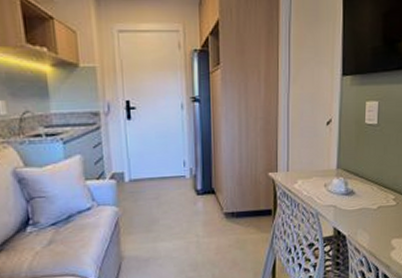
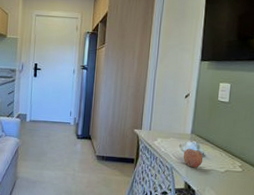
fruit: none [329,187,353,209] -> present [183,148,204,167]

